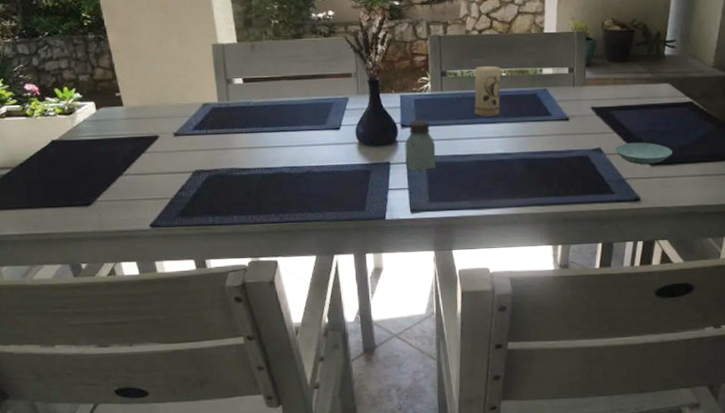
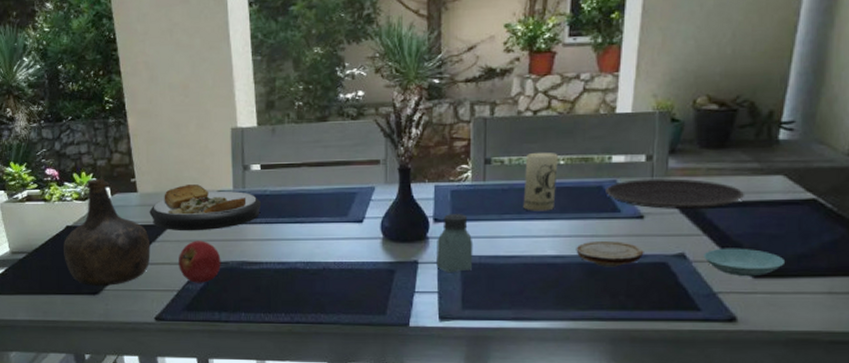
bottle: none [50,93,141,198] -> present [64,178,151,286]
plate: none [136,98,247,142] -> present [149,184,262,232]
fruit: none [169,150,212,190] -> present [179,240,221,283]
wood slice: none [518,139,571,162] -> present [576,240,644,267]
plate: none [539,87,643,112] -> present [605,178,745,210]

